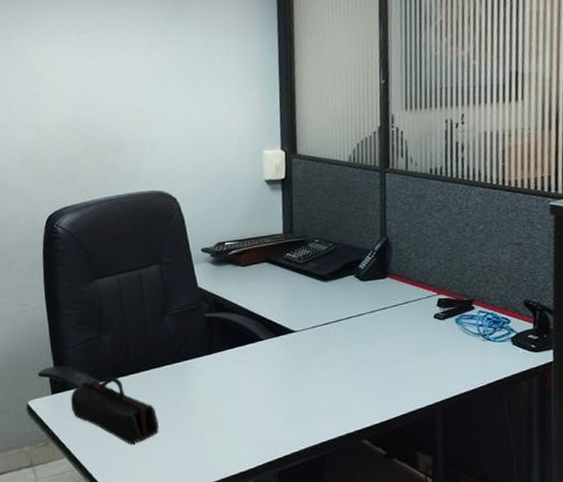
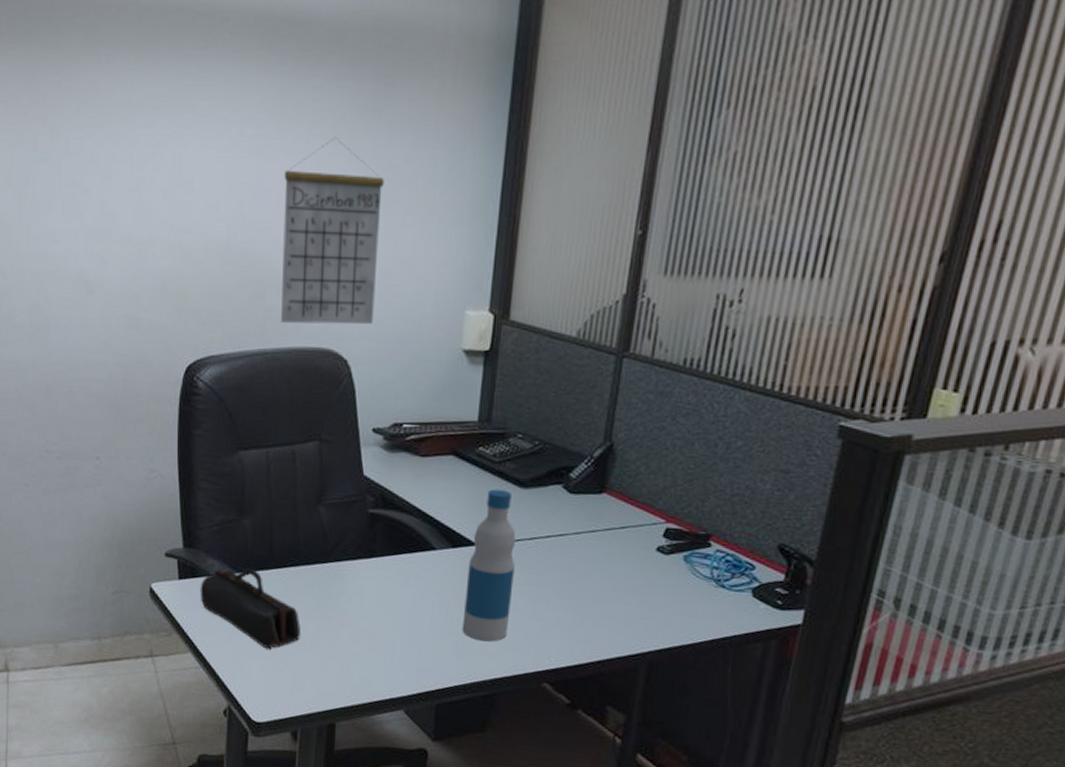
calendar: none [114,34,194,175] -> present [281,136,384,325]
bottle: none [290,284,329,412] -> present [462,489,516,642]

